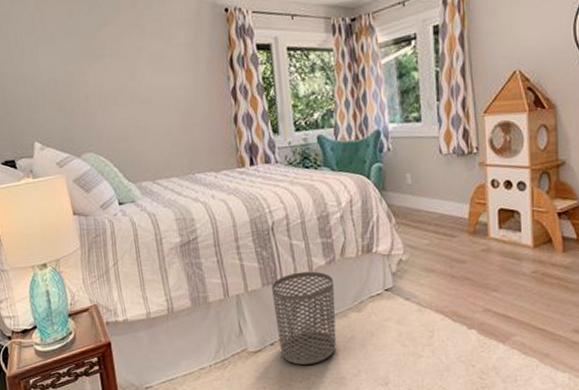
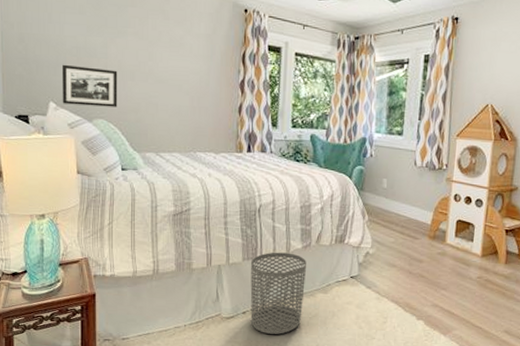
picture frame: none [42,97,105,143] -> present [61,64,118,108]

